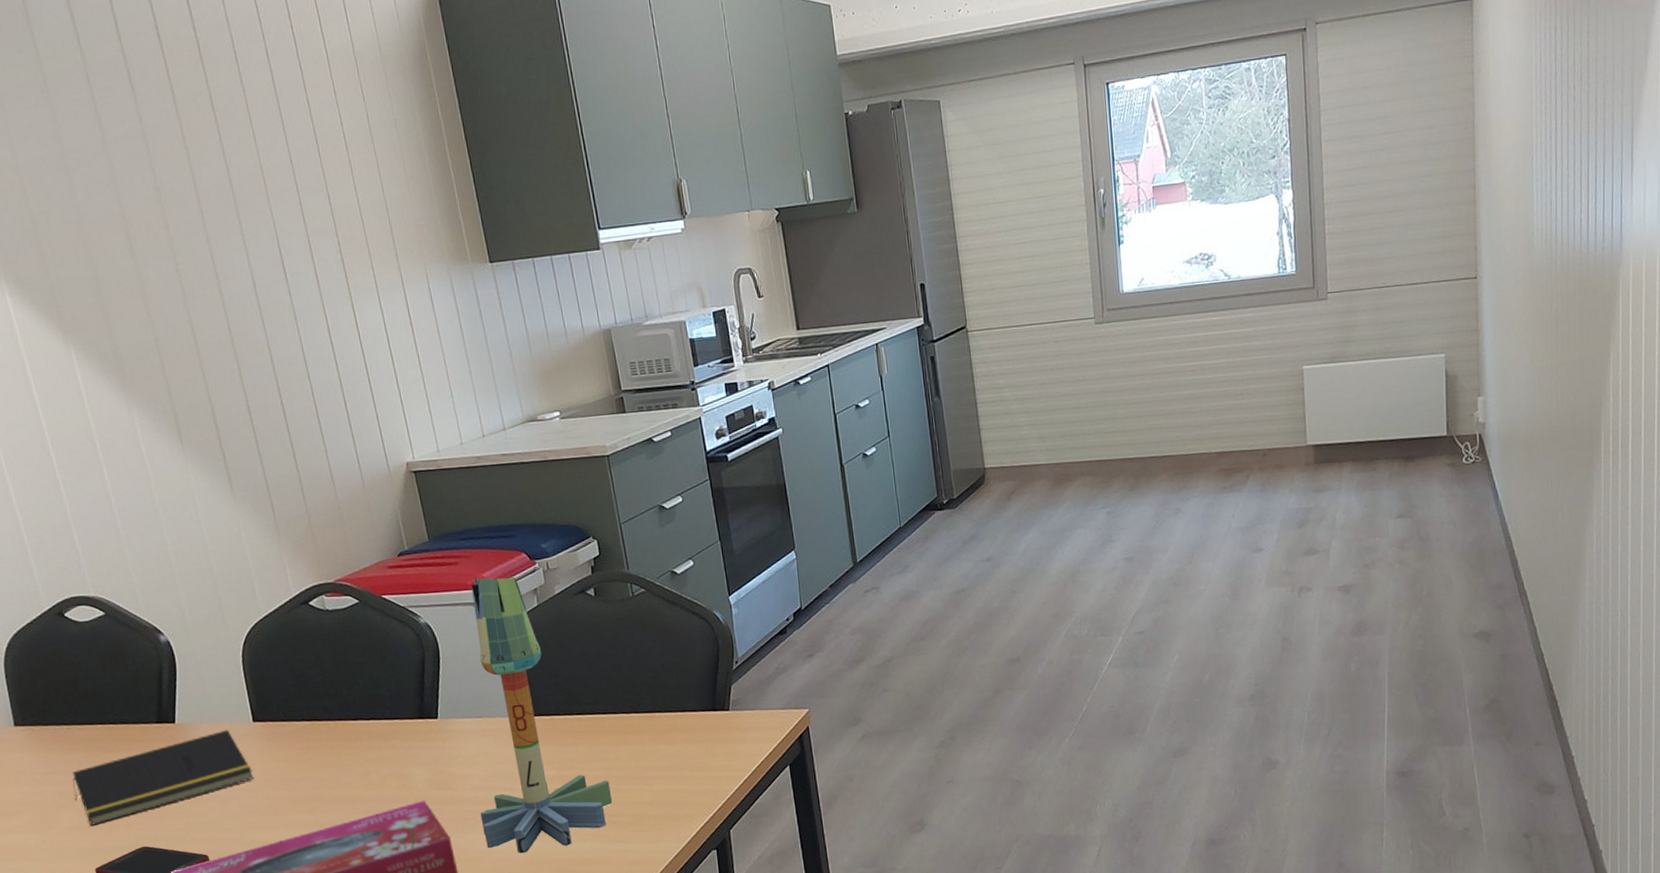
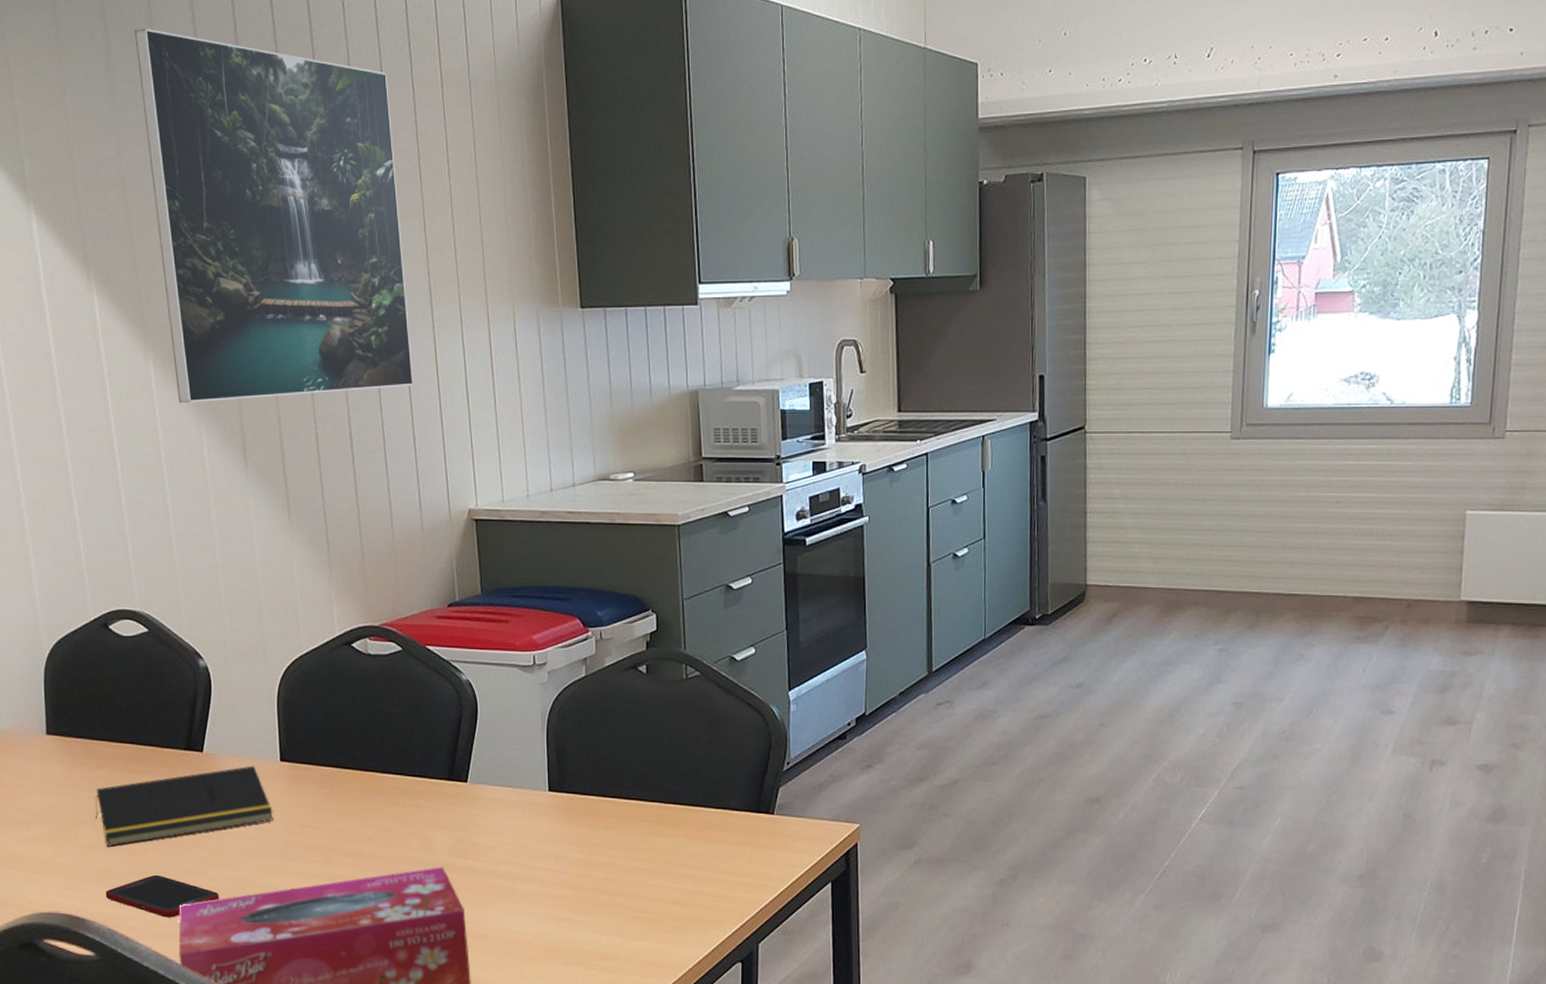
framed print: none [13,31,338,392] -> present [134,28,413,403]
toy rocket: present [471,576,613,854] -> none [498,637,638,937]

